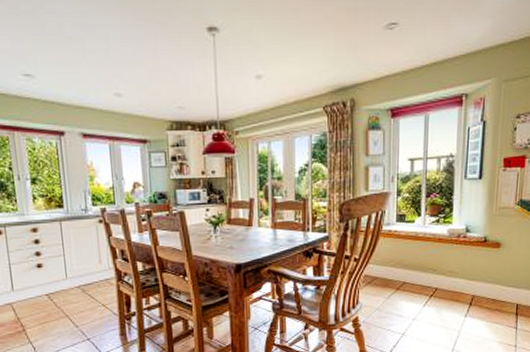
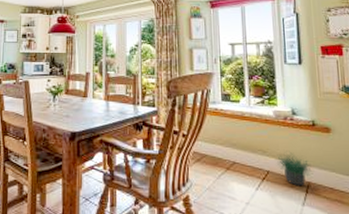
potted plant: none [446,269,478,300] -> present [277,152,312,187]

